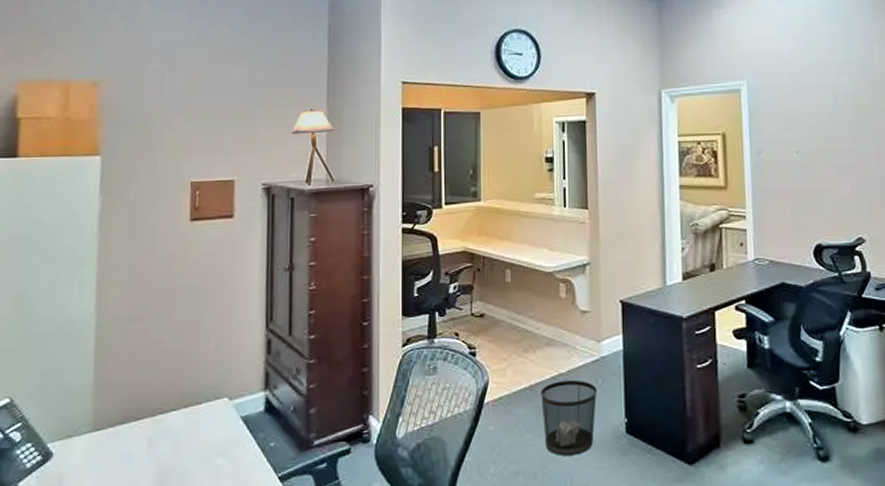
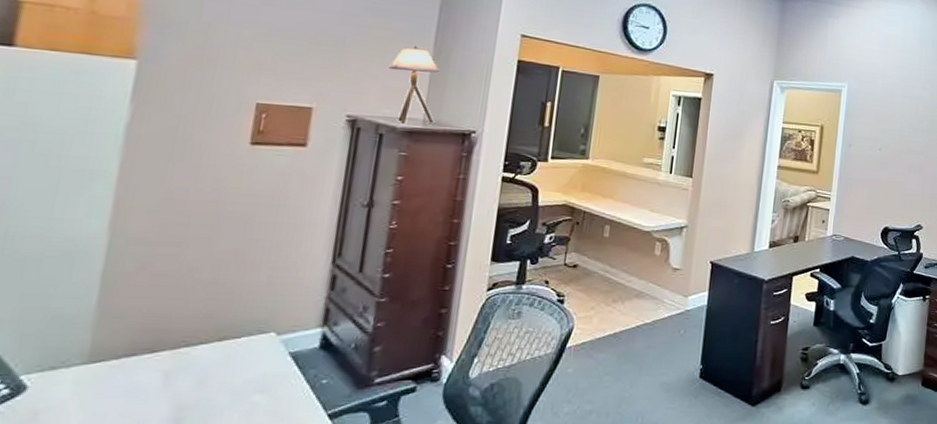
waste bin: present [541,379,598,455] -> none [621,329,679,397]

